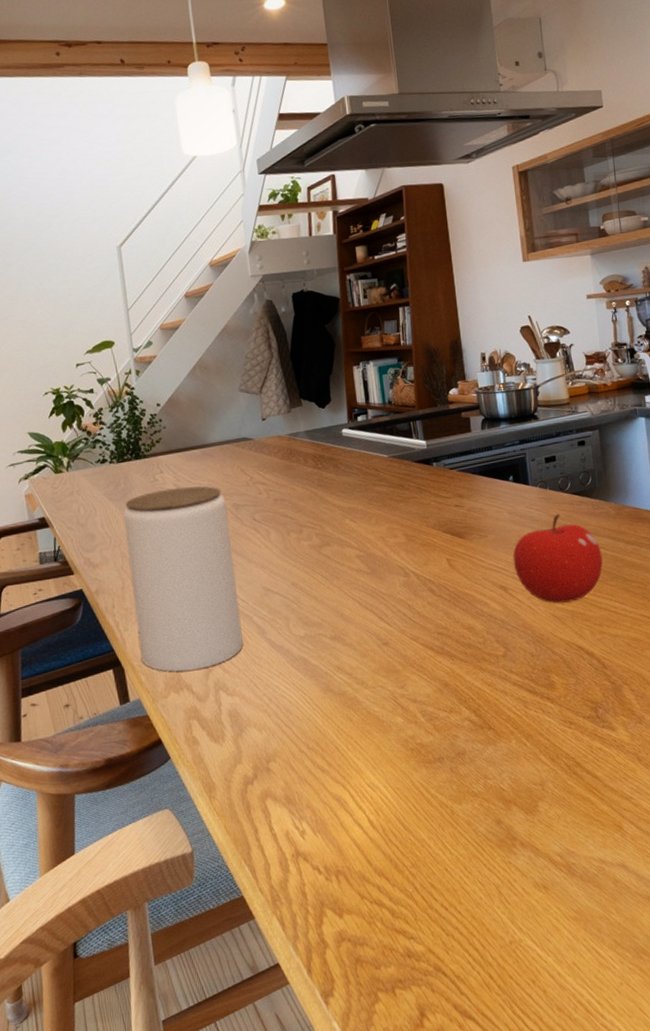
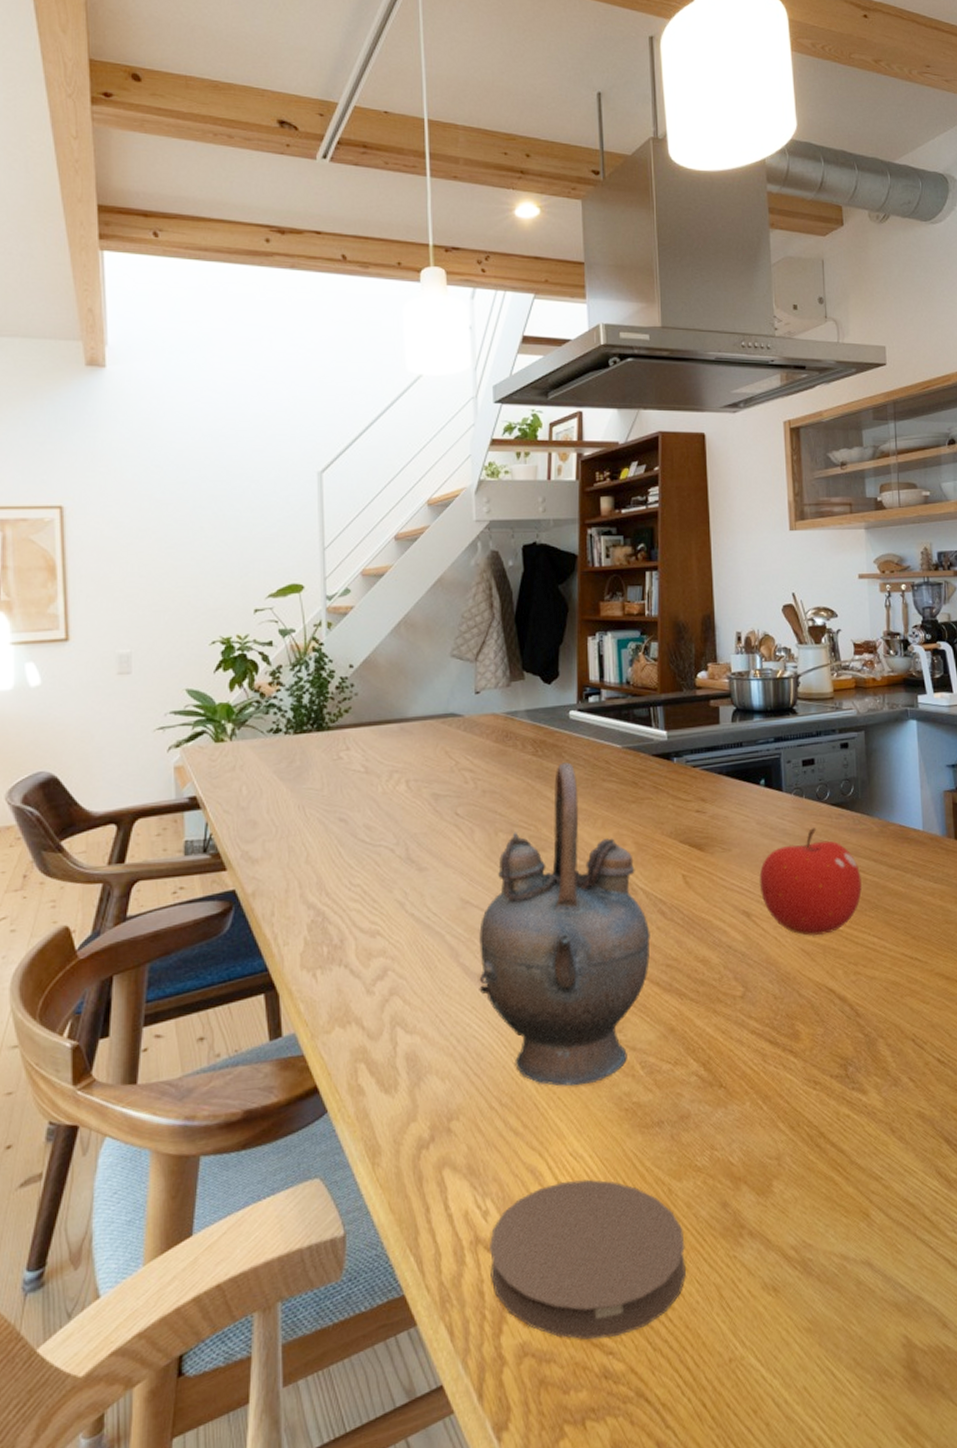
jar: present [123,486,243,672] -> none [295,768,431,1001]
teapot: none [280,472,424,733] -> present [479,762,650,1087]
coaster: none [308,805,470,928] -> present [490,1179,686,1340]

